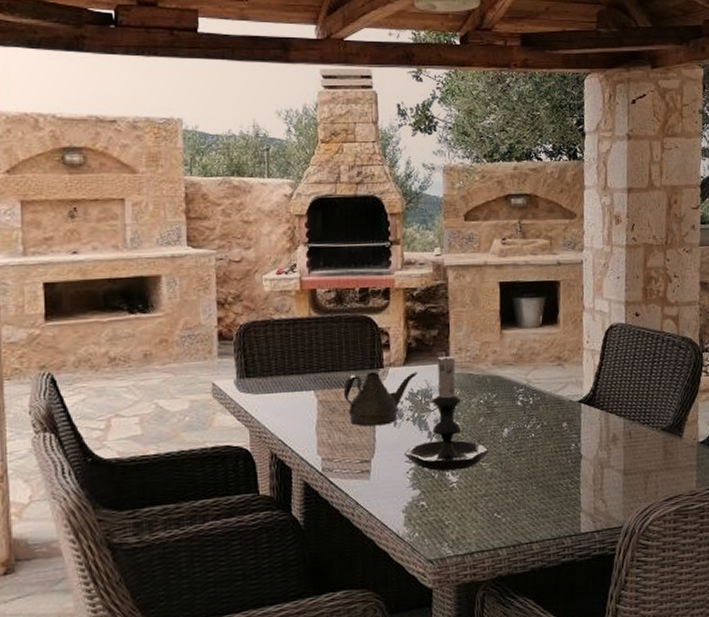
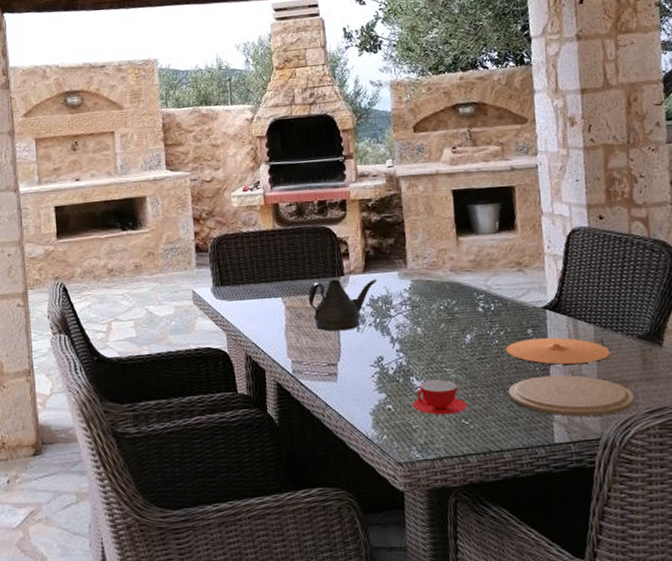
candle holder: present [404,350,490,472] -> none [368,257,453,376]
teacup: none [446,474,501,510] -> present [412,380,468,415]
plate: none [541,430,637,457] -> present [505,337,610,365]
plate: none [541,466,656,507] -> present [508,374,636,417]

